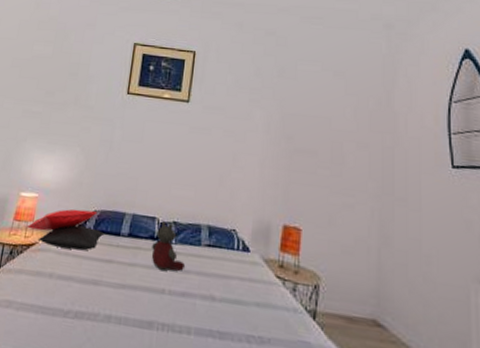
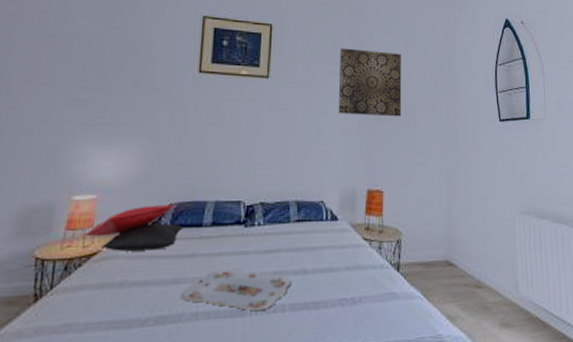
serving tray: none [97,278,198,328] -> present [181,267,291,310]
stuffed bear: present [151,221,185,271] -> none [239,204,275,254]
wall art: none [256,76,330,152] -> present [338,48,402,117]

